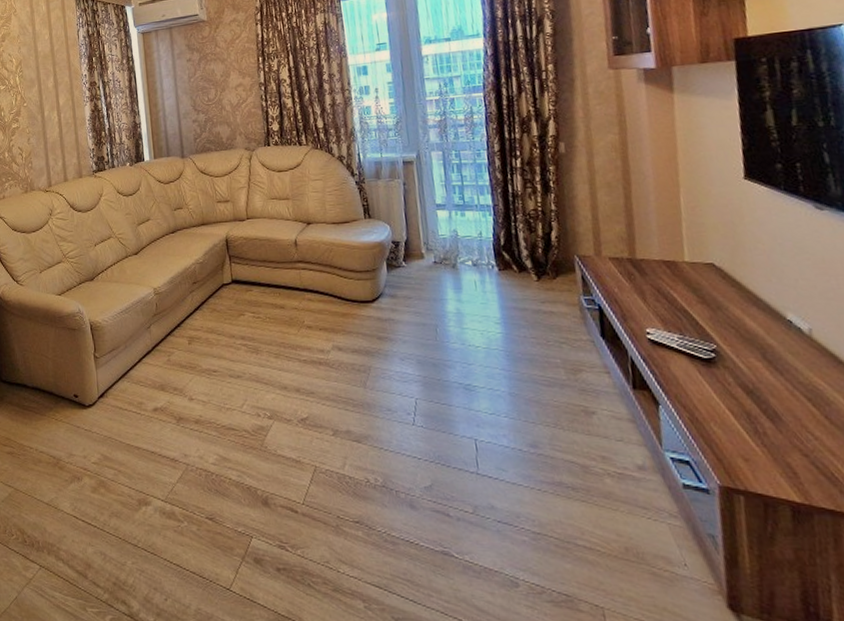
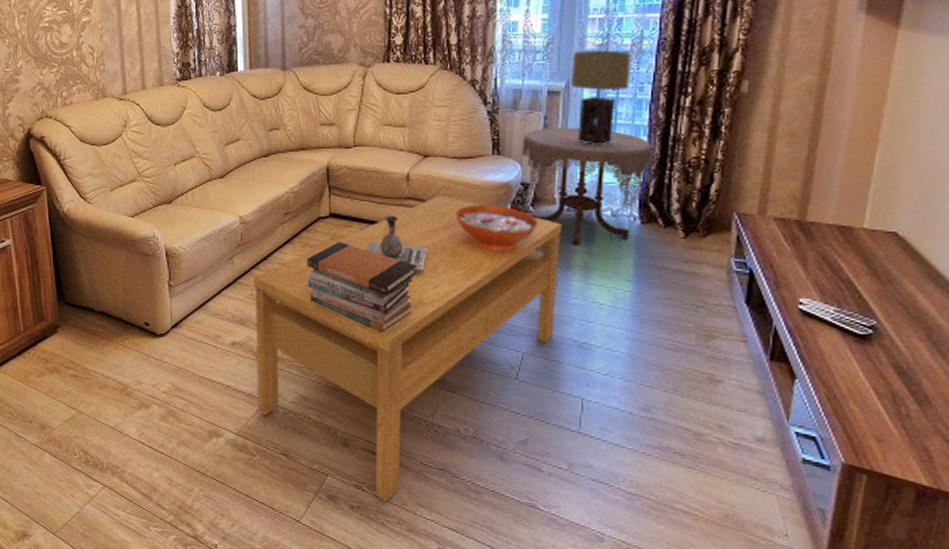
coffee table: none [169,256,440,562] -> present [253,195,562,503]
book stack: none [215,305,314,390] -> present [307,241,418,335]
decorative vase: none [266,277,320,326] -> present [366,215,427,270]
decorative bowl: none [339,262,412,303] -> present [455,204,539,250]
side table: none [388,190,501,295] -> present [522,127,654,246]
table lamp: none [418,124,469,205] -> present [572,50,632,146]

